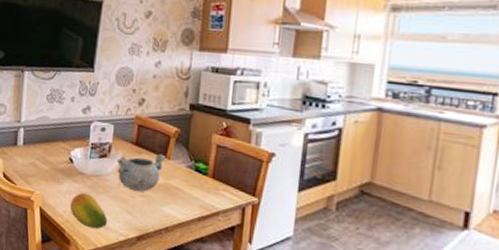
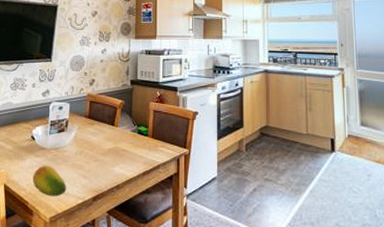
decorative bowl: present [116,153,167,192] -> none [73,123,115,158]

